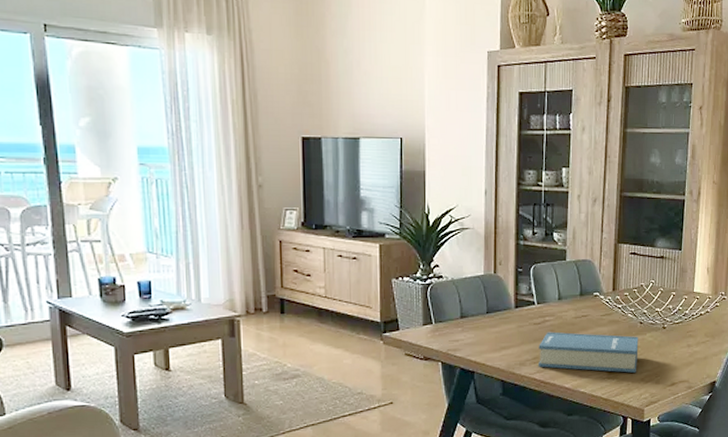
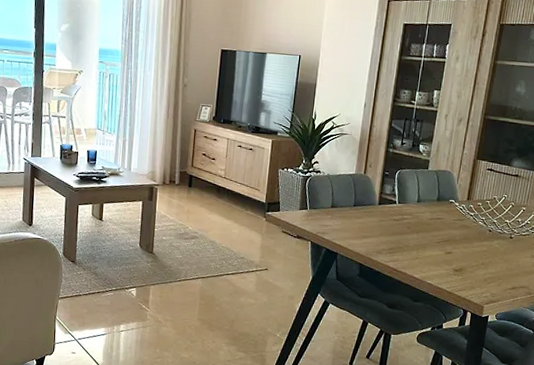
hardback book: present [539,332,639,373] -> none [393,228,486,273]

